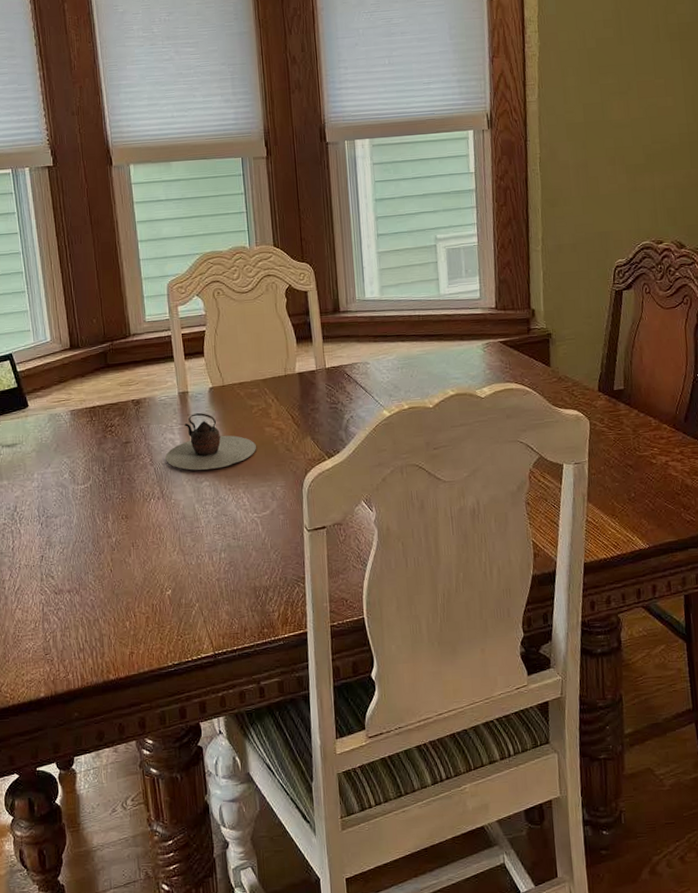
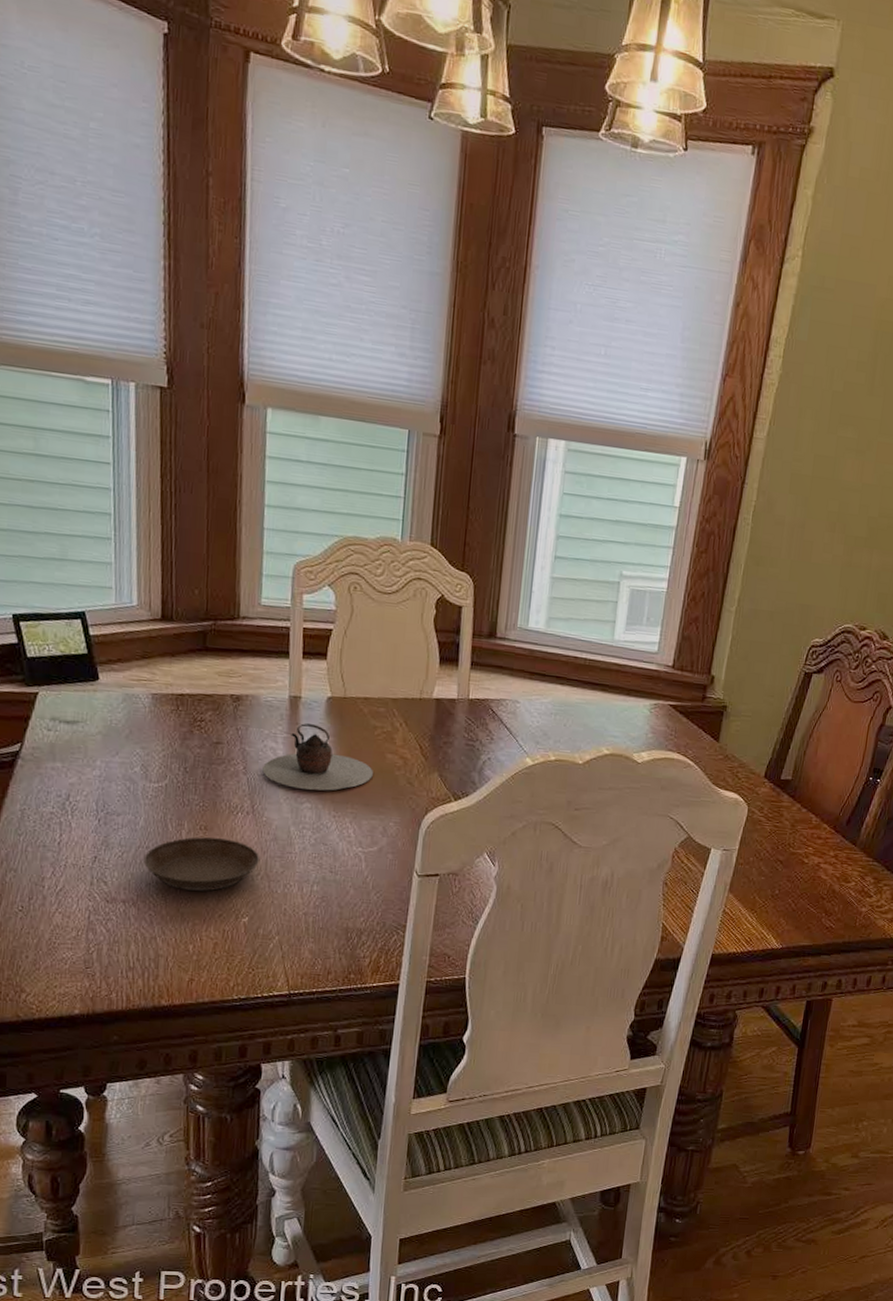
saucer: none [80,523,174,574] -> present [143,837,261,891]

